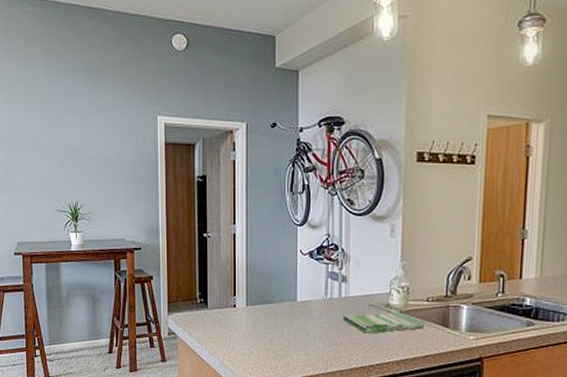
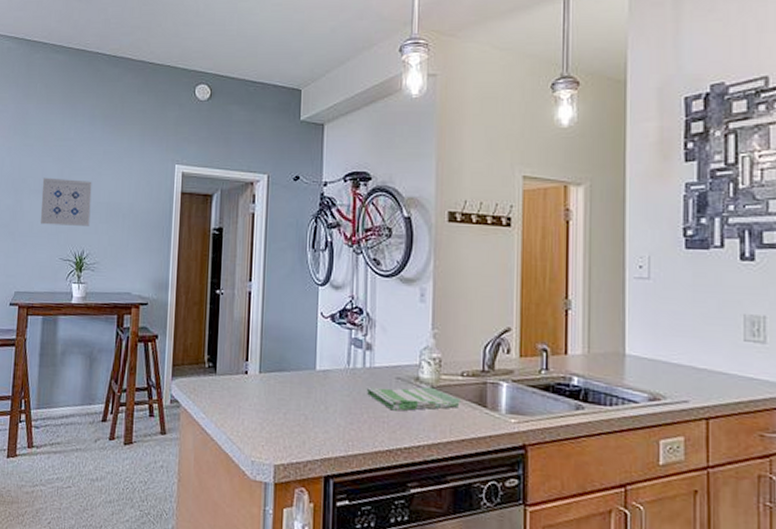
wall art: none [31,133,81,179] -> present [40,177,92,226]

